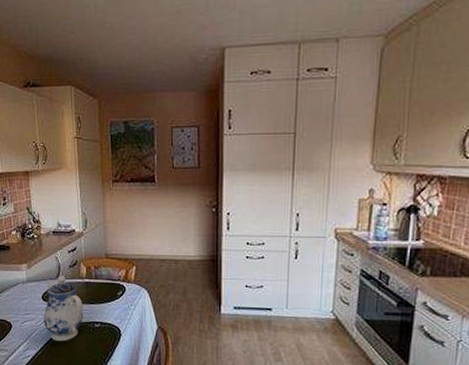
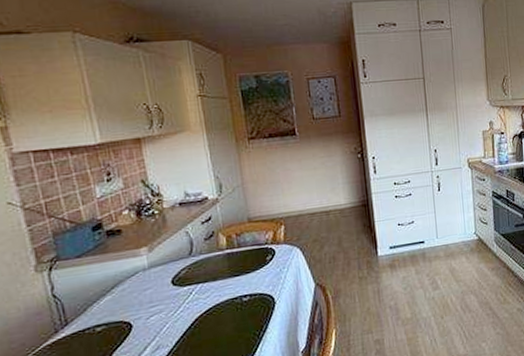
teapot: present [43,275,84,342] -> none [175,251,229,330]

